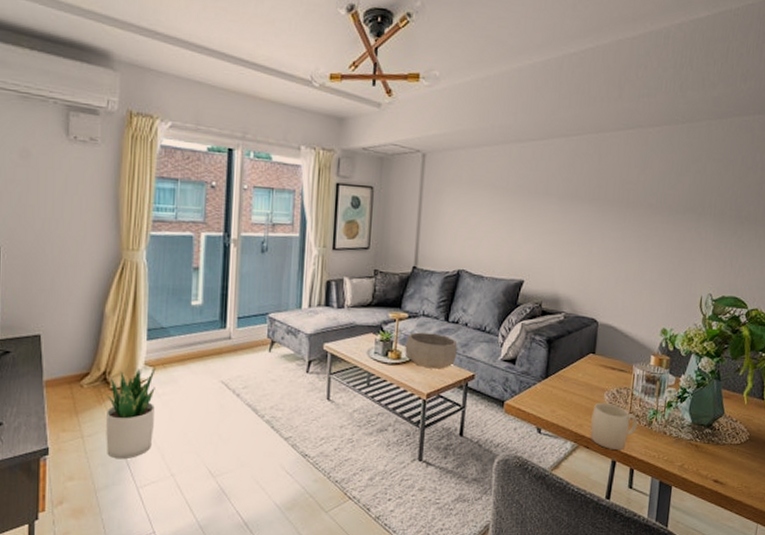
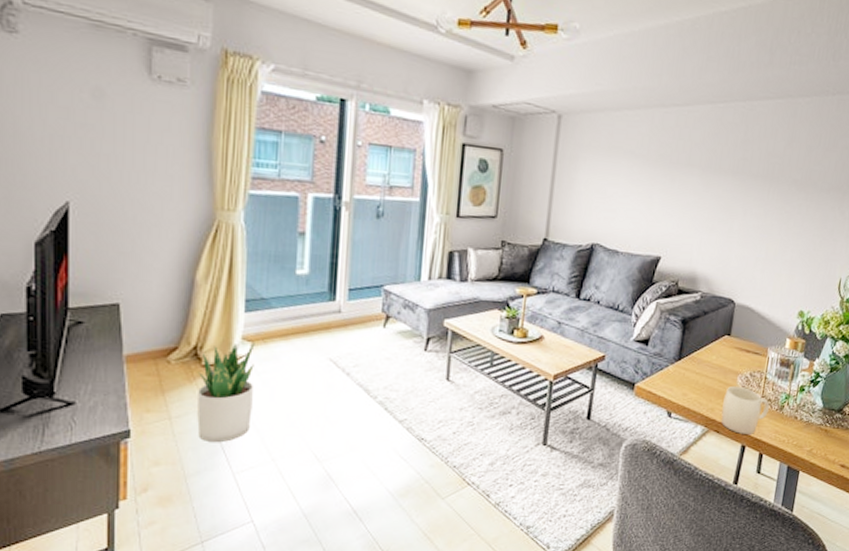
decorative bowl: present [405,332,458,369] -> none [532,309,589,349]

